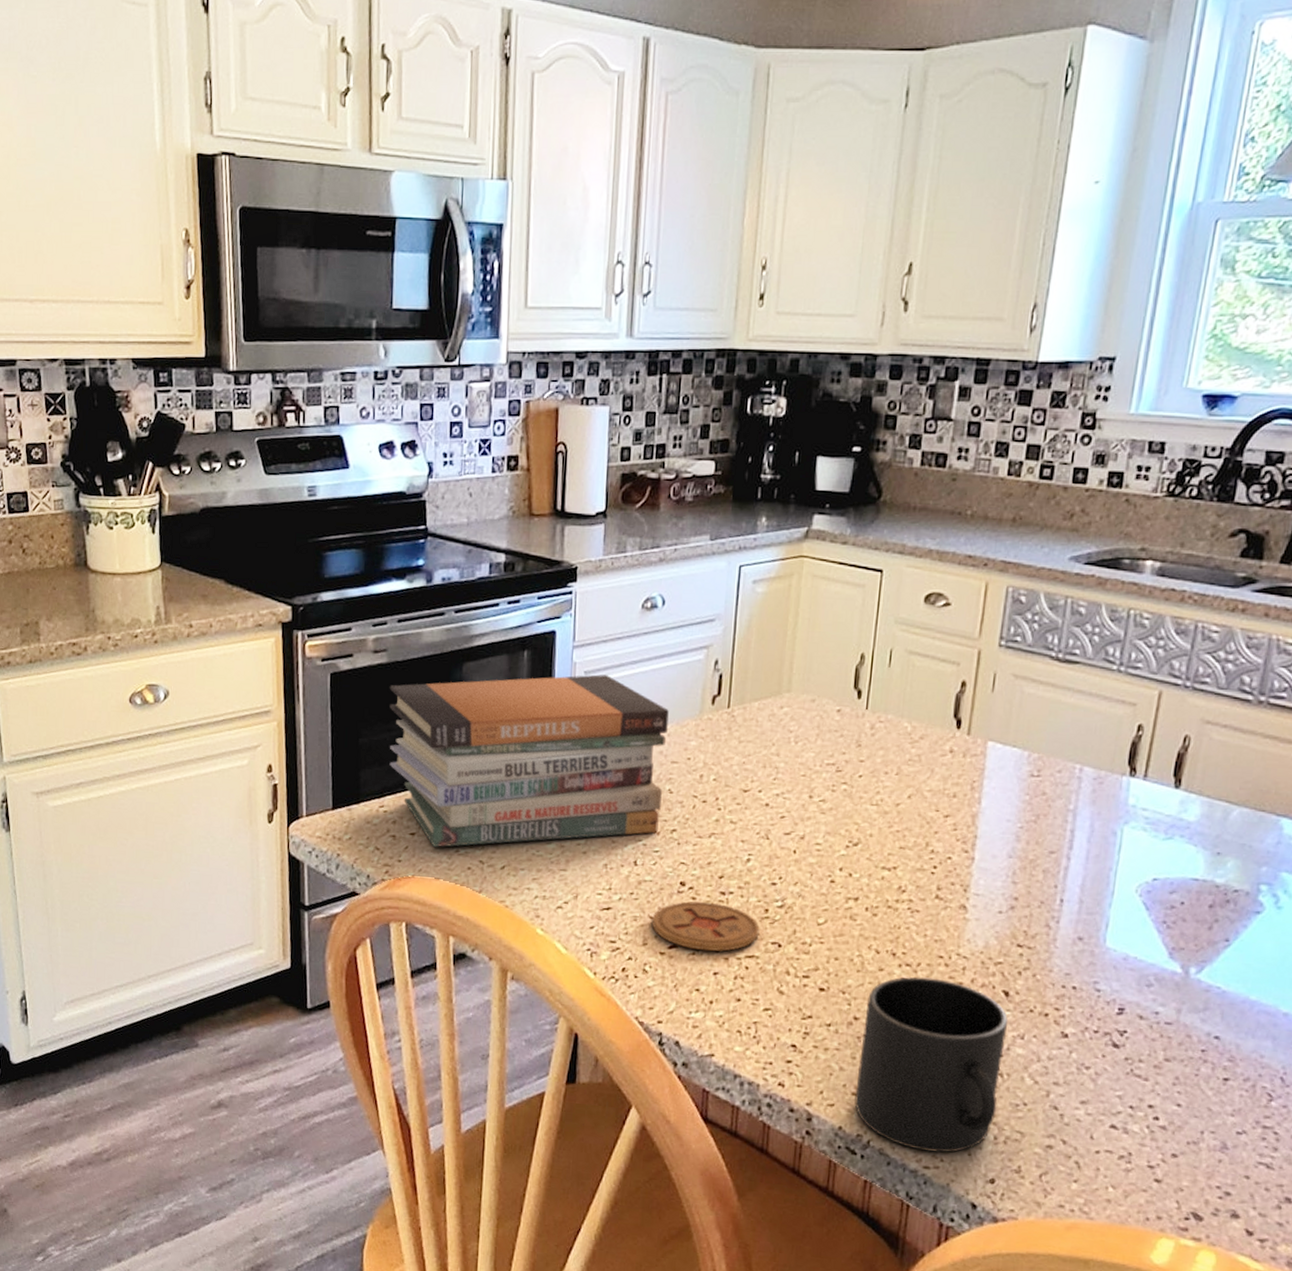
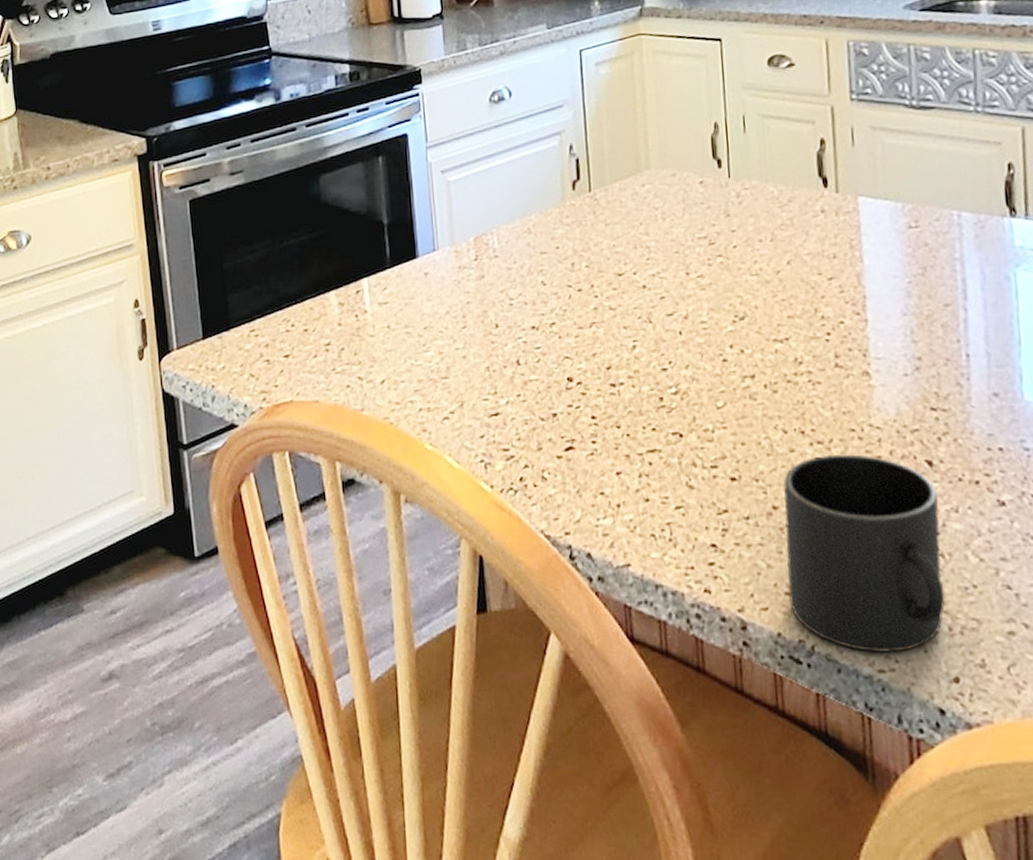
book stack: present [389,674,669,848] -> none [248,172,537,368]
coaster: present [651,901,760,952] -> none [543,396,658,450]

